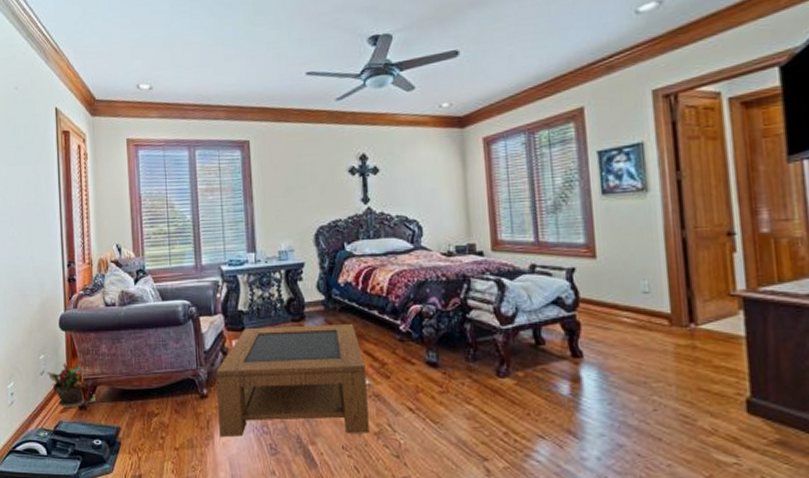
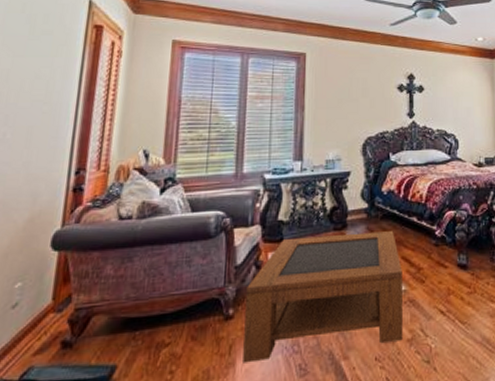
potted plant: present [47,361,96,408] -> none [22,287,88,348]

